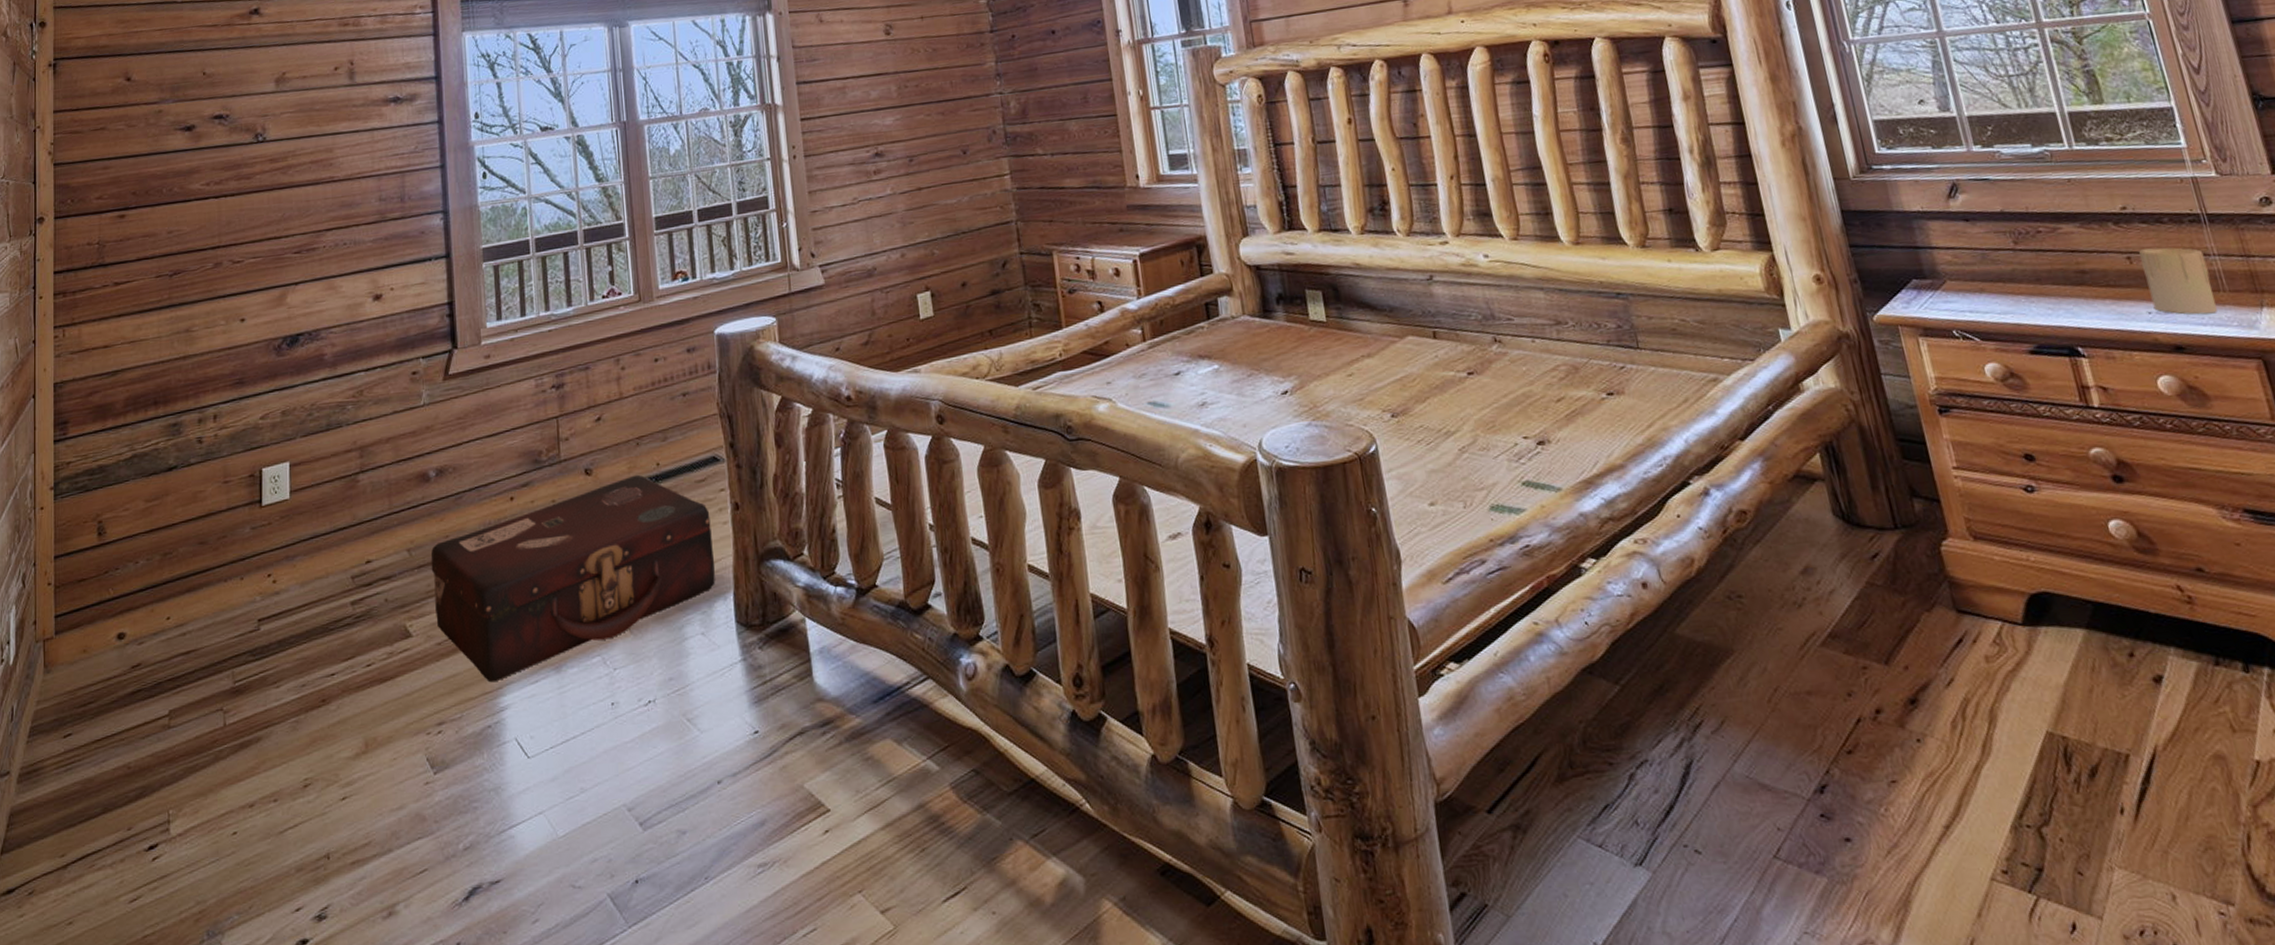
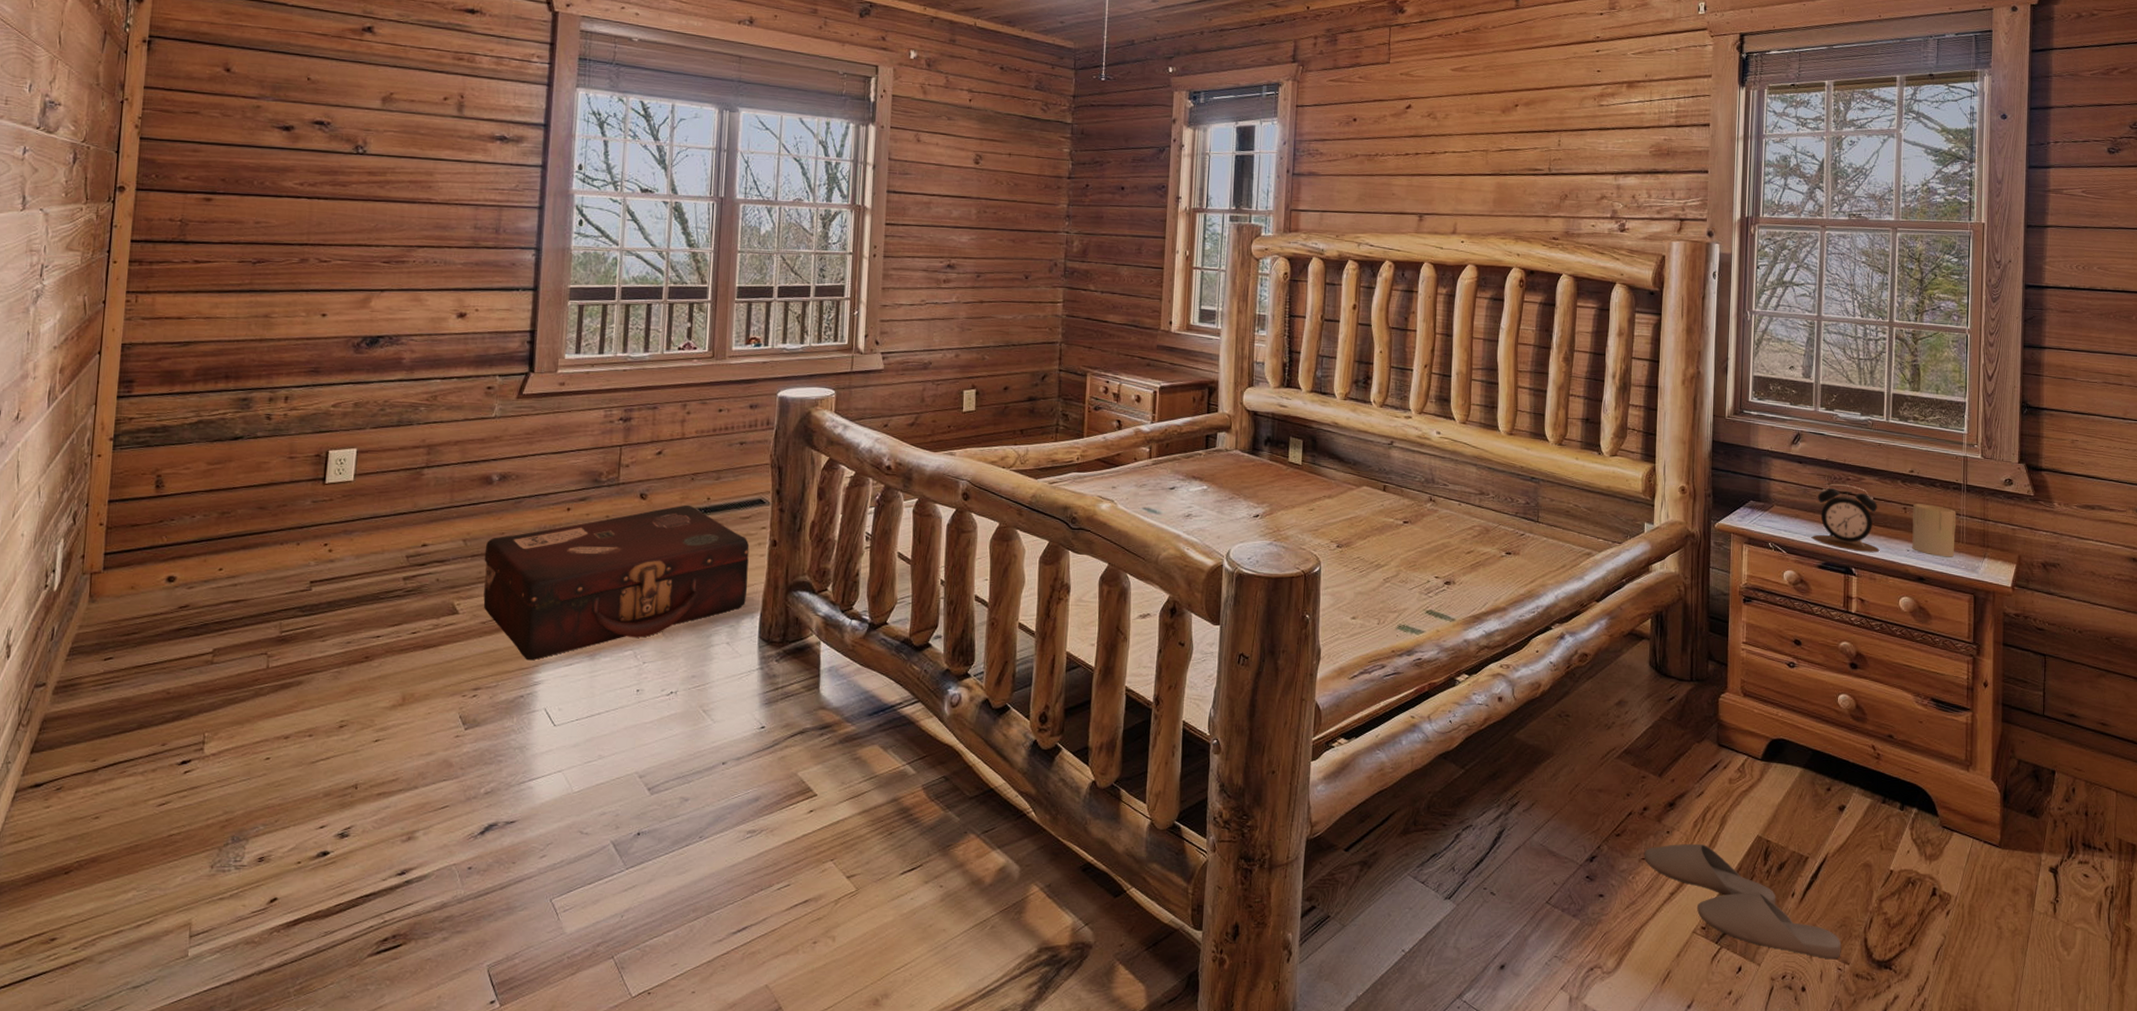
slippers: none [1892,752,2218,900] -> present [1644,843,1842,959]
alarm clock: none [2002,239,2110,325] -> present [1812,484,1880,553]

